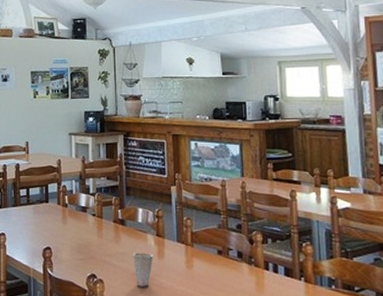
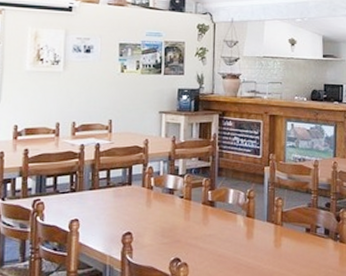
cup: present [133,253,154,287] -> none [221,234,242,268]

